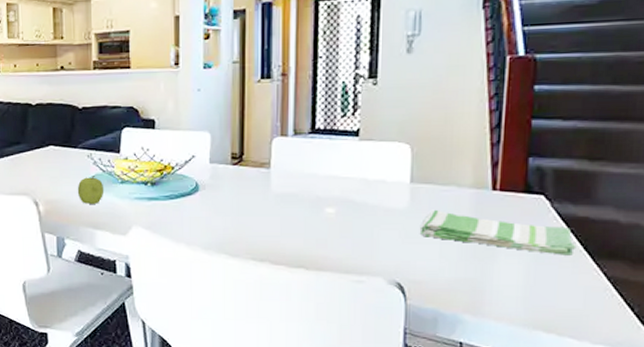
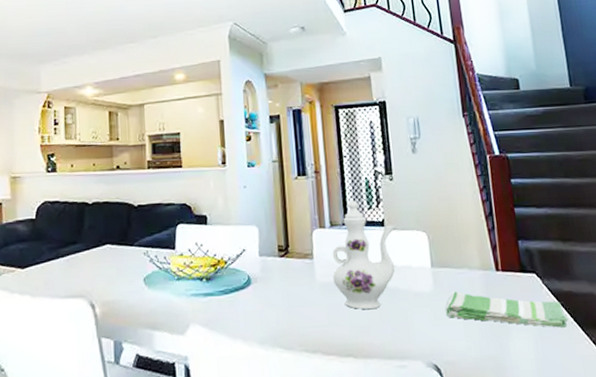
fruit: present [77,176,105,204] -> none [134,273,162,304]
ewer: none [291,106,376,222] -> present [332,200,398,309]

